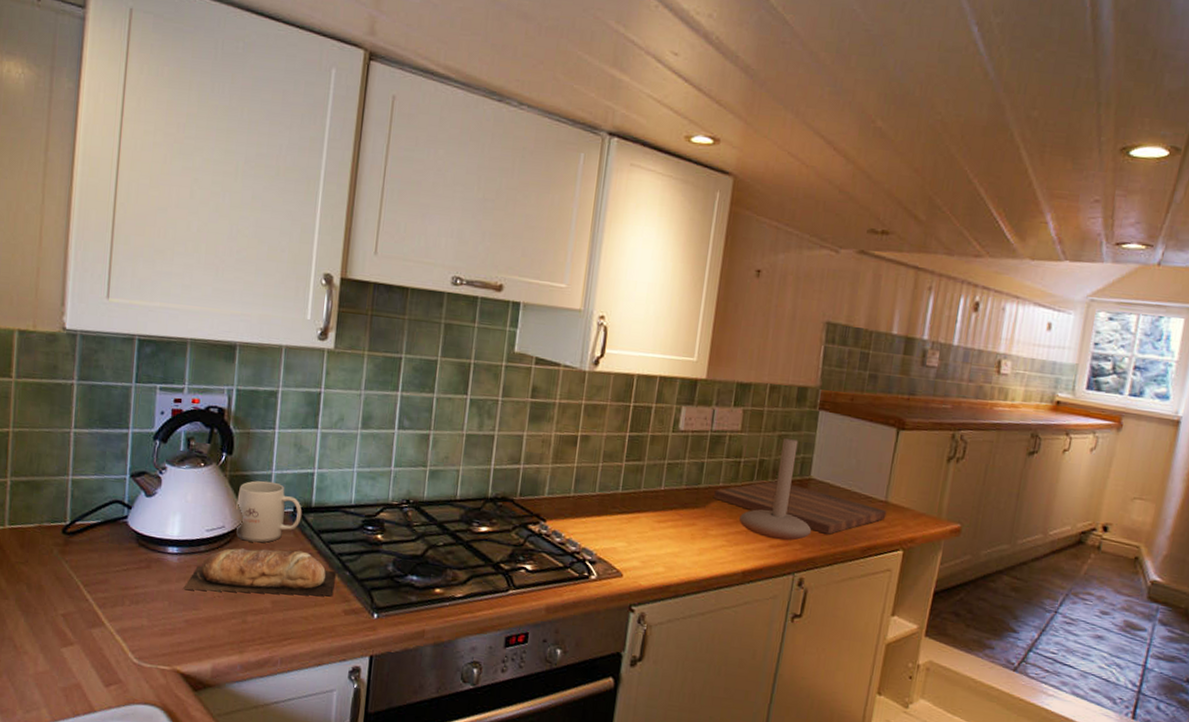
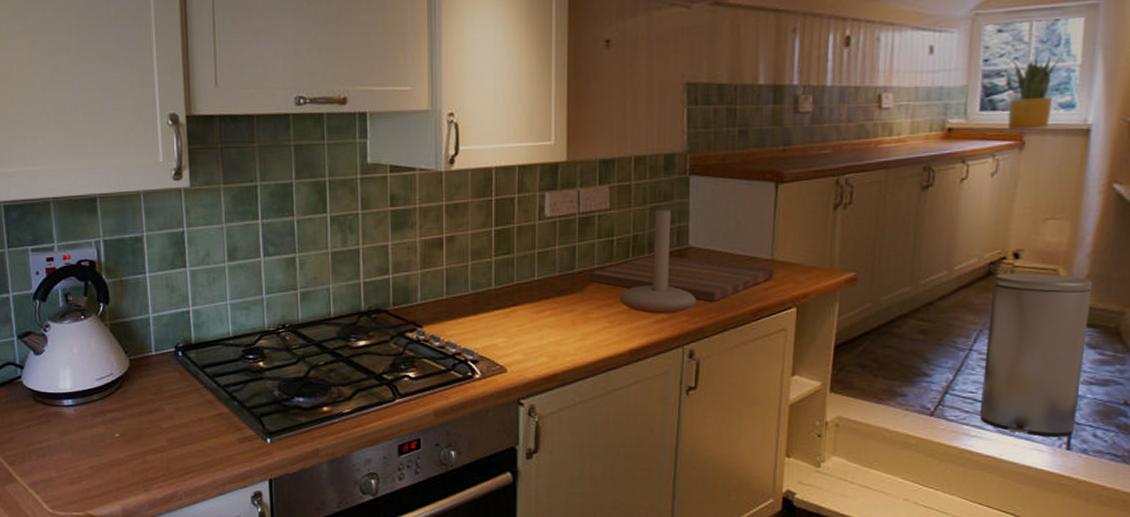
bread loaf: present [183,548,336,597] -> none [83,387,225,439]
mug: present [236,480,302,543] -> none [120,324,184,385]
pedal bin: none [1057,543,1170,706] -> present [979,273,1093,437]
planter: none [1109,346,1162,414] -> present [1007,53,1062,130]

